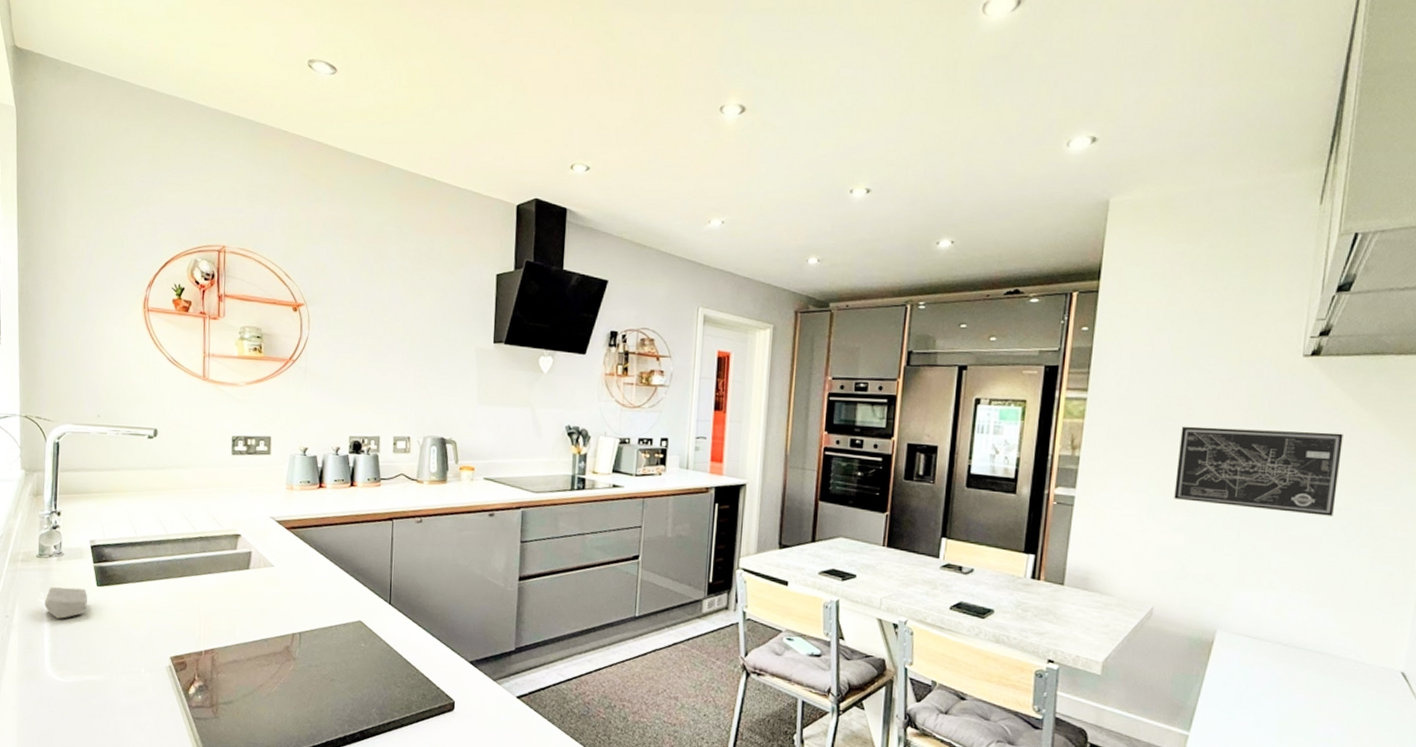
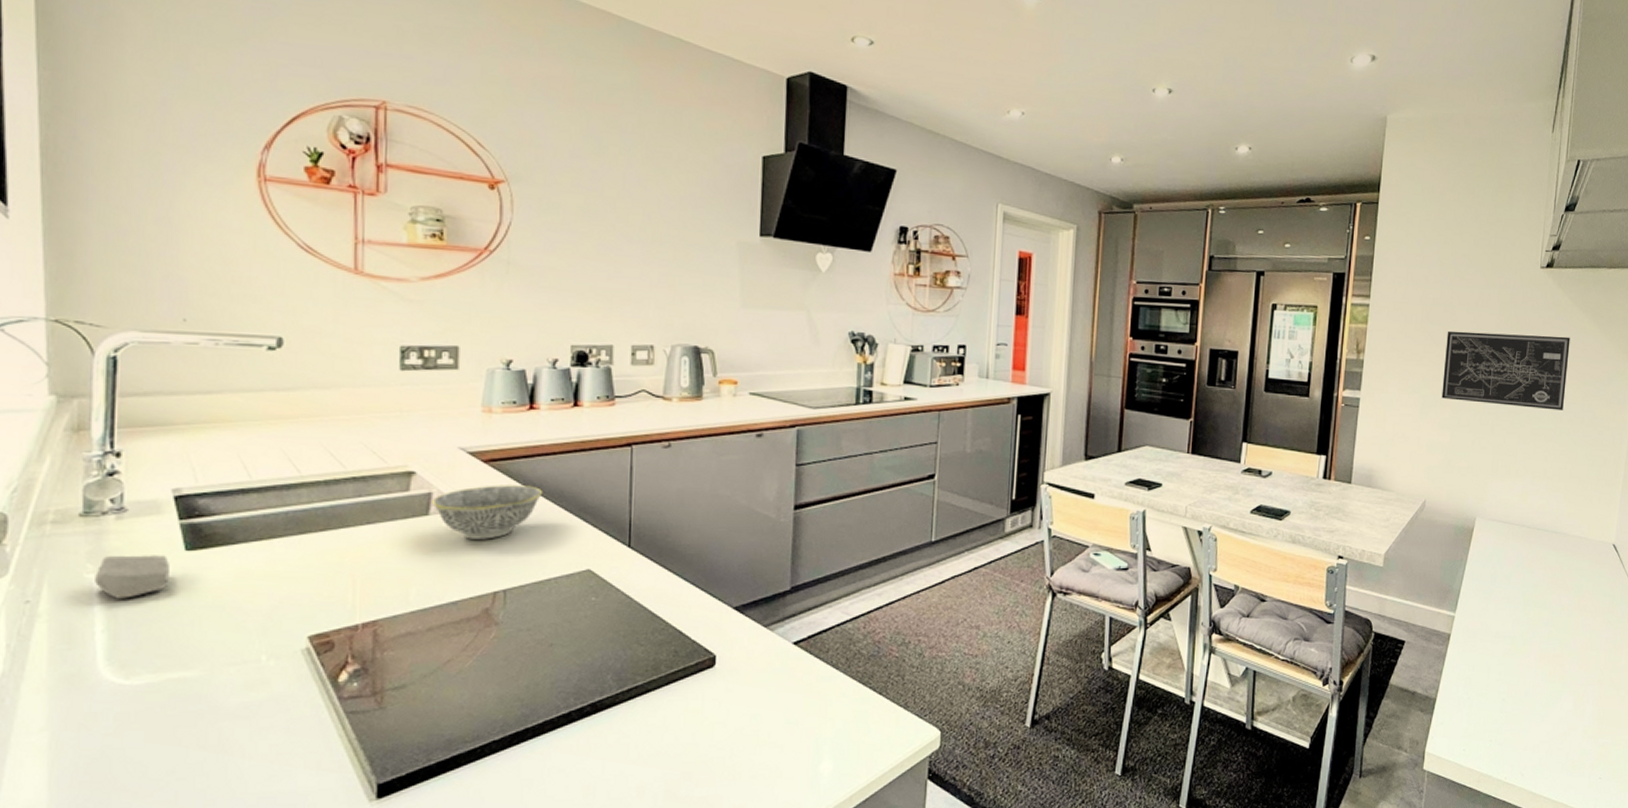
bowl: none [251,547,328,591] -> present [432,485,543,540]

